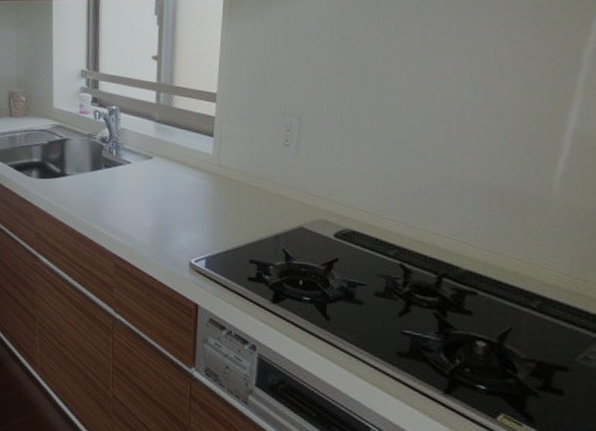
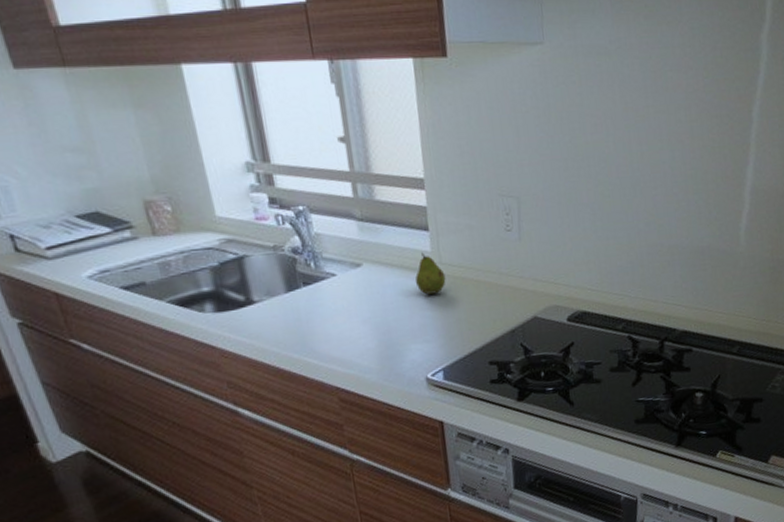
fruit: none [194,154,222,191] -> present [415,252,446,295]

